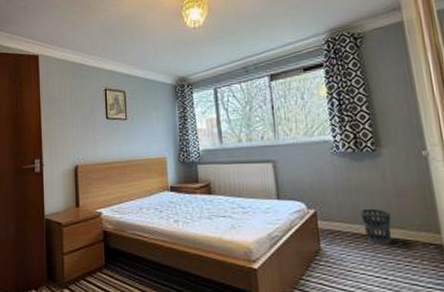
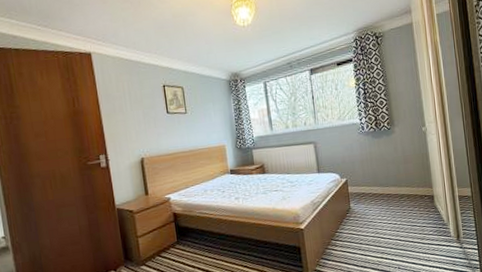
wastebasket: present [360,208,392,245] -> none [379,173,400,200]

